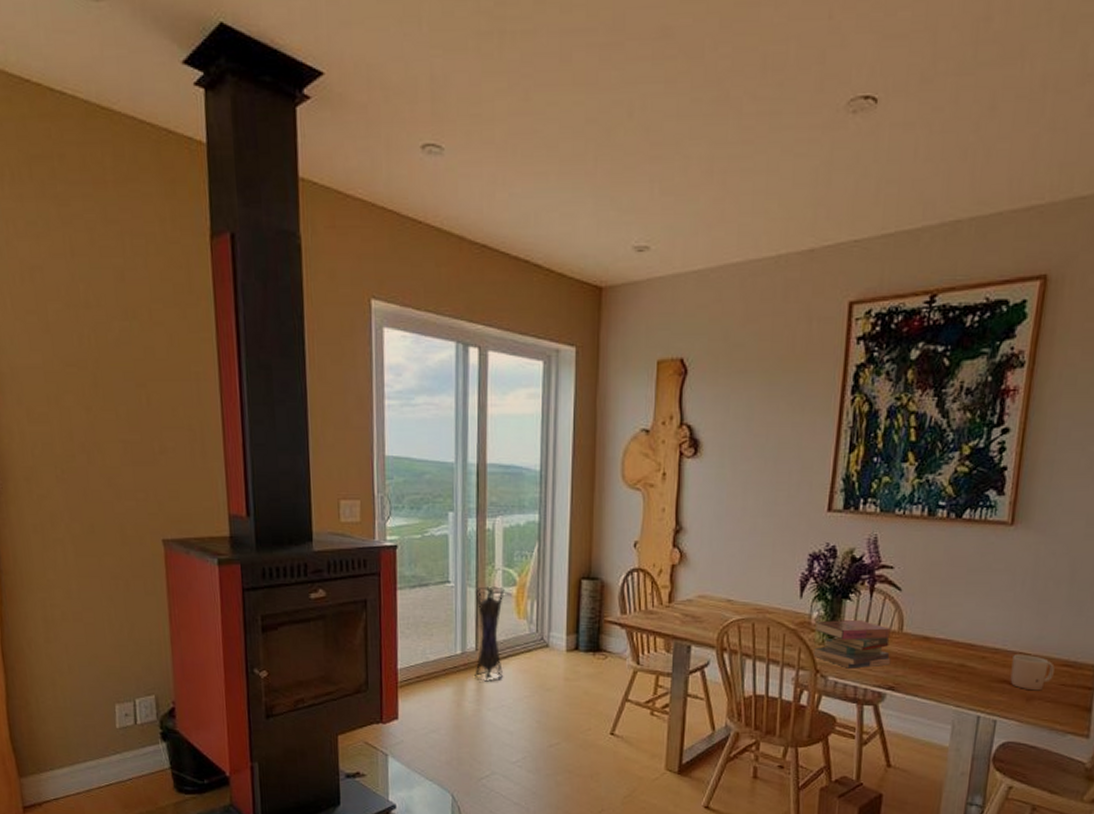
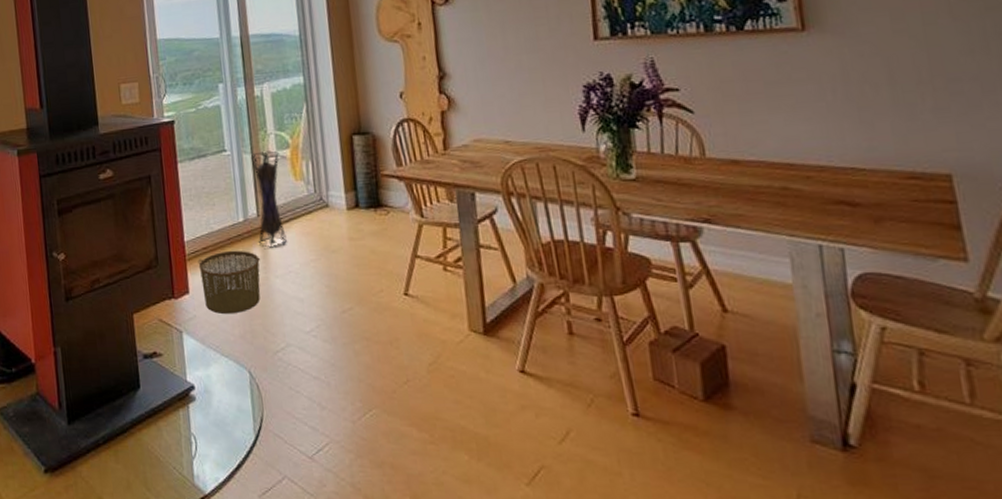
basket: none [410,681,475,741] -> present [198,250,261,314]
books: present [814,619,891,669] -> none [605,148,700,203]
mug: present [1010,655,1055,691] -> none [843,169,901,211]

